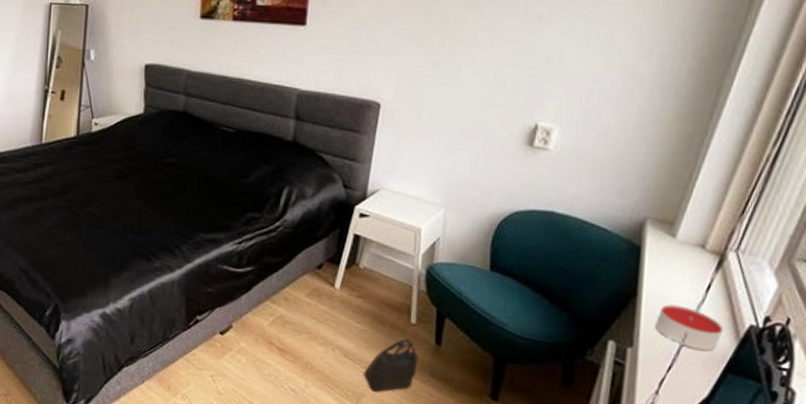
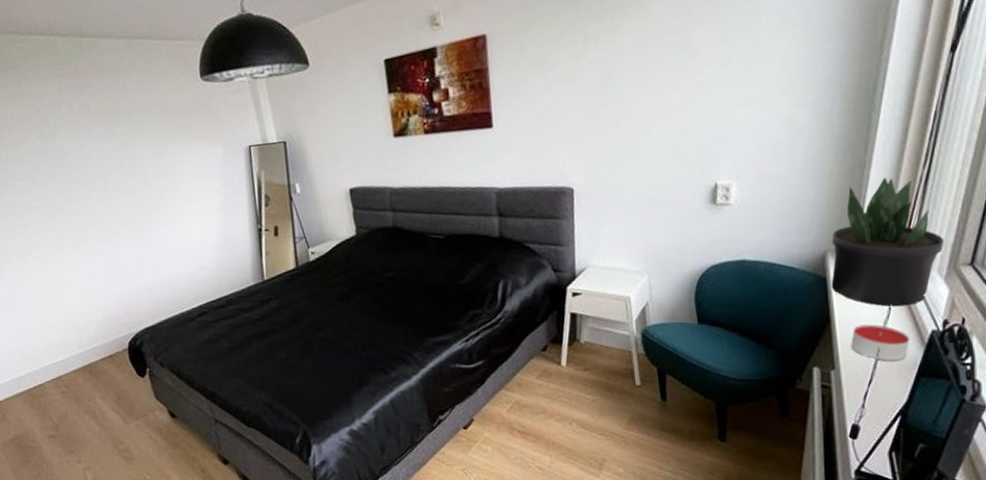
handbag: present [363,338,419,392] -> none [601,400,649,455]
planter: none [644,149,783,294] -> present [831,177,945,307]

